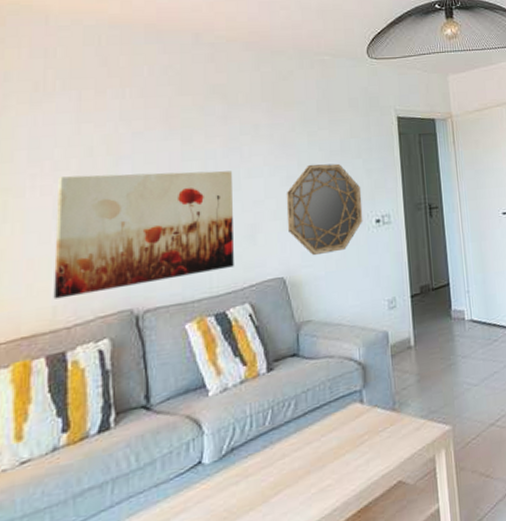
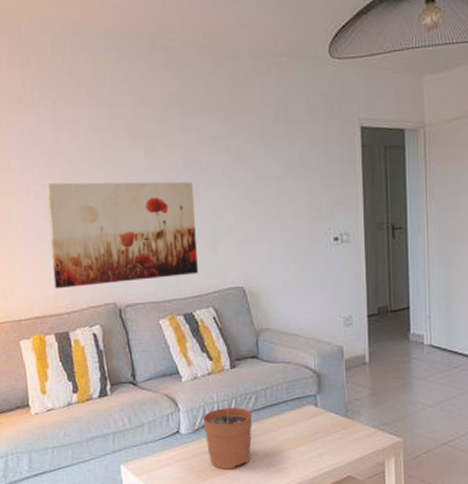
plant pot: none [232,403,292,503] -> present [202,395,253,469]
home mirror: present [286,163,363,256] -> none [244,177,321,269]

